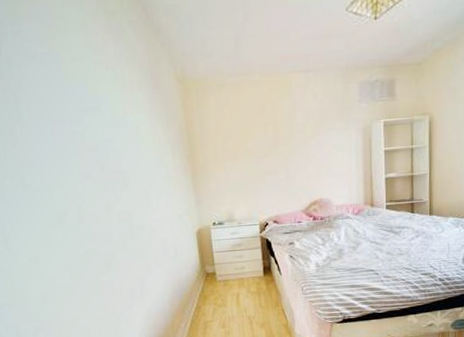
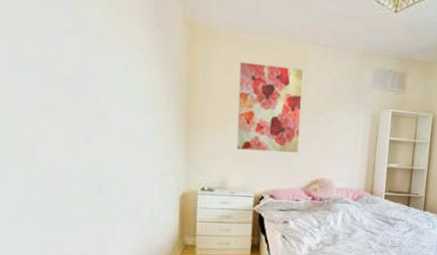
wall art: none [230,98,295,184] -> present [237,61,303,153]

